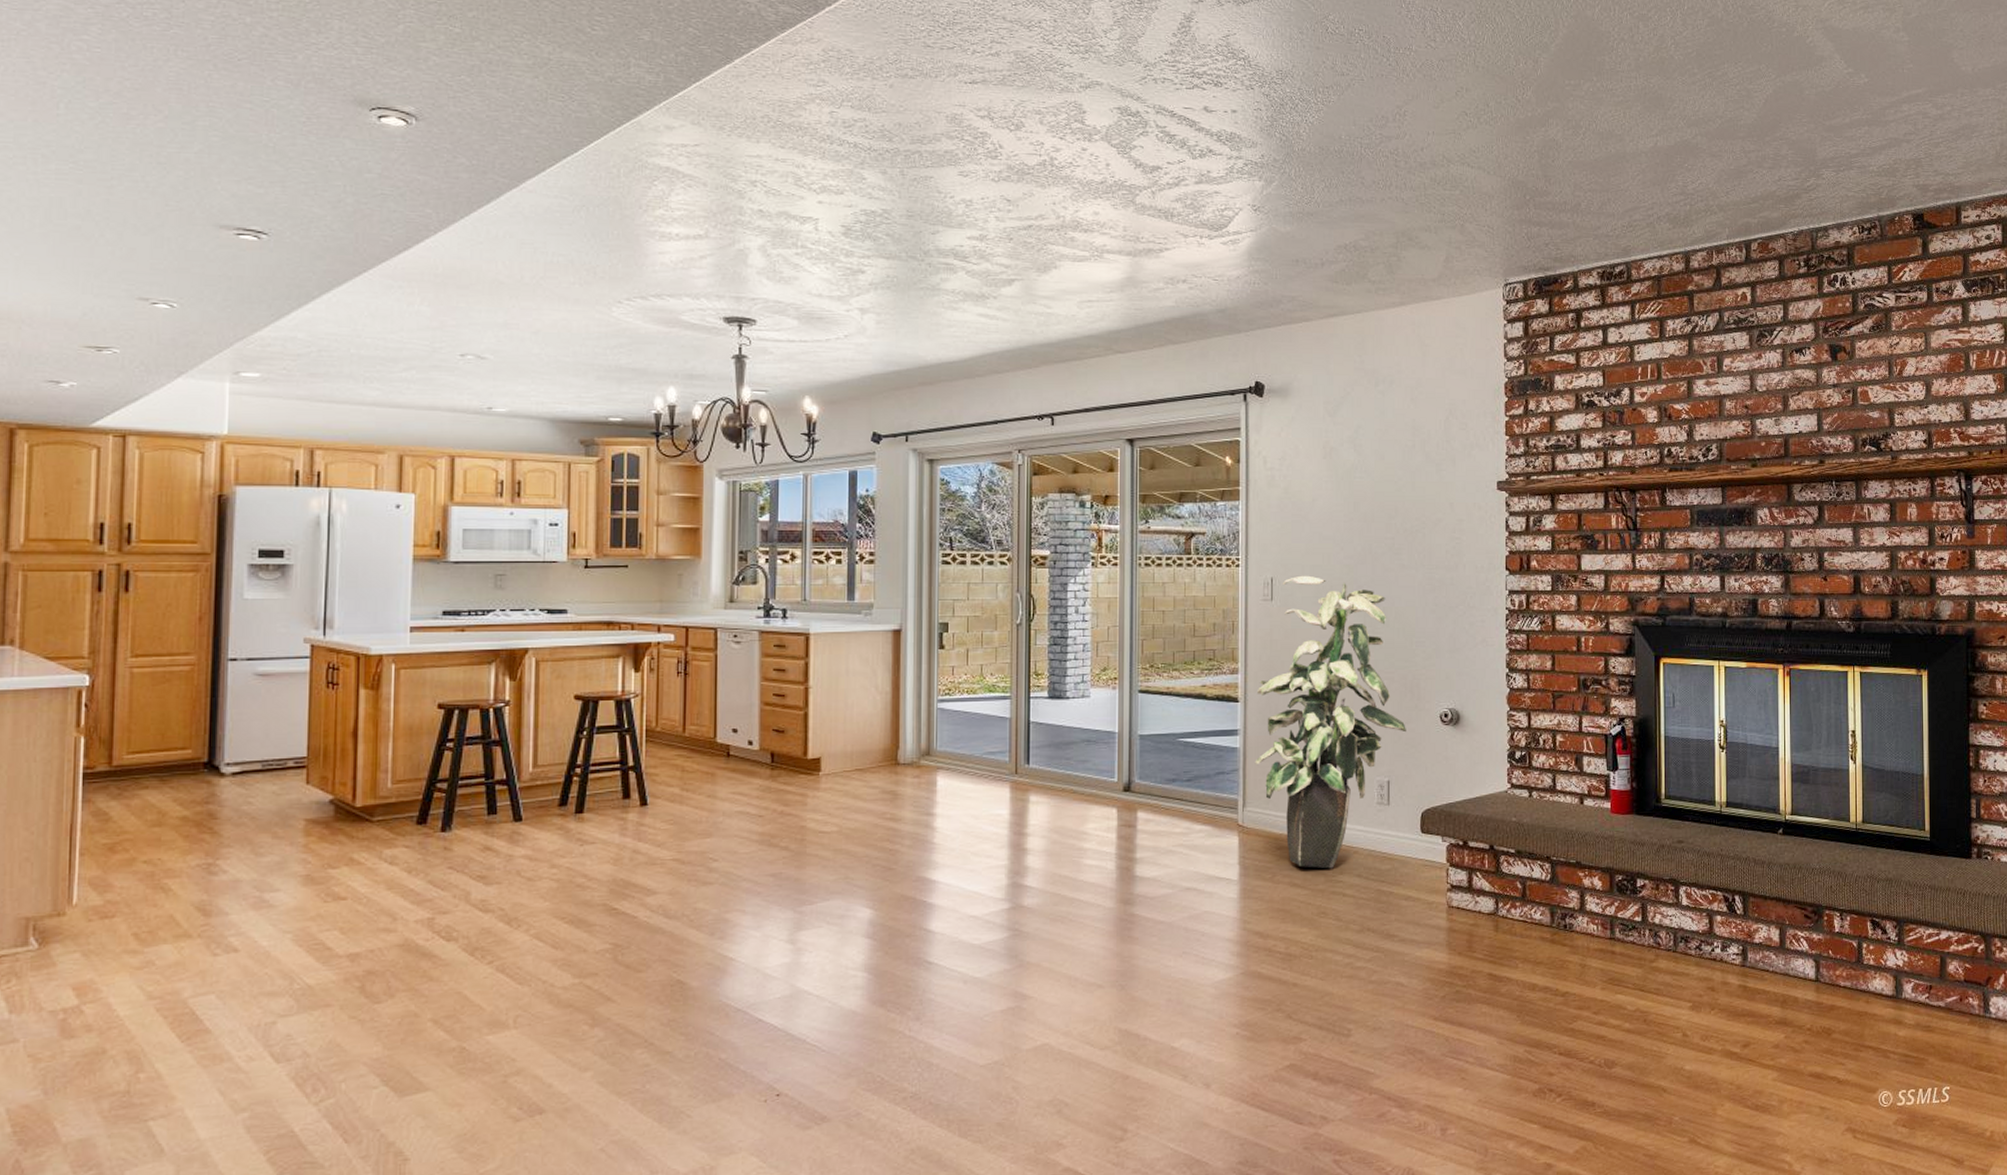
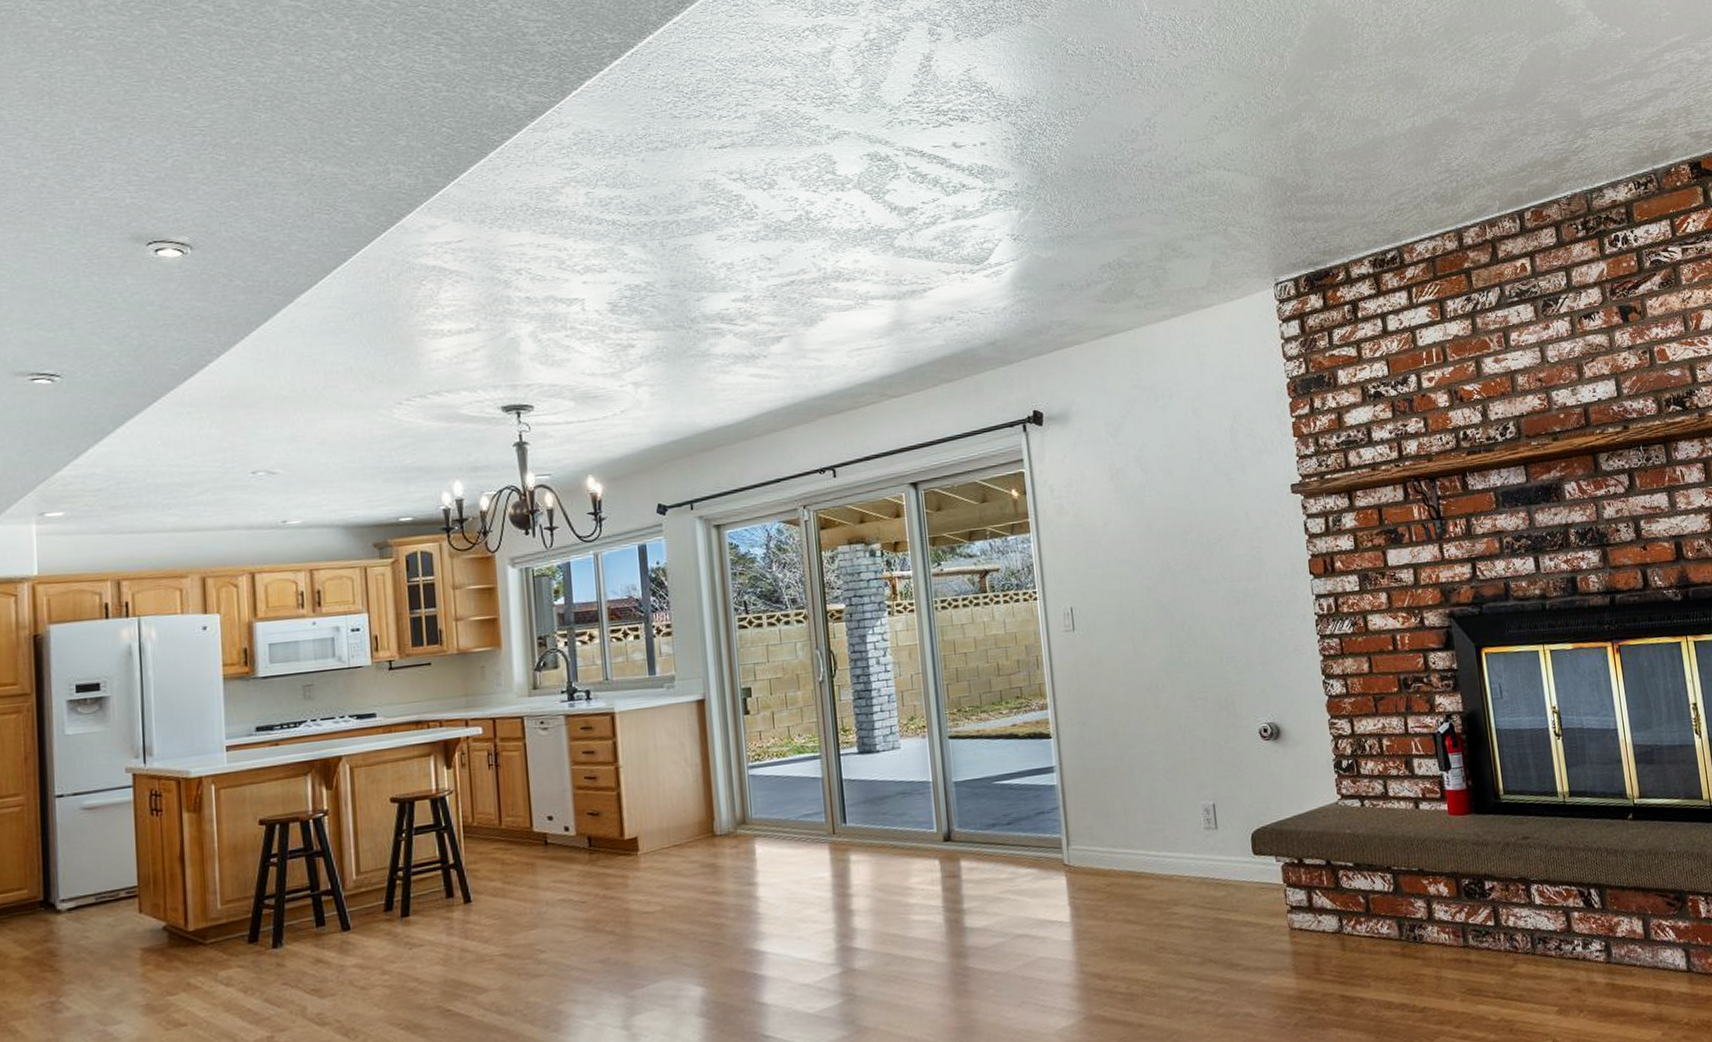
indoor plant: present [1255,575,1406,869] -> none [1068,601,1226,902]

